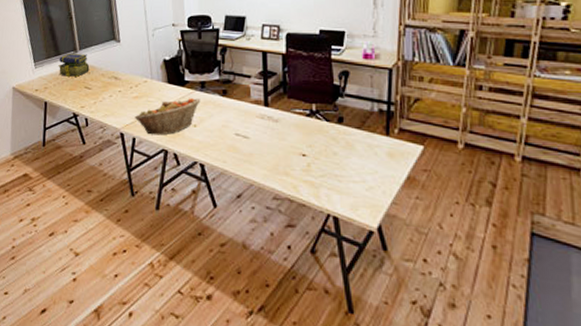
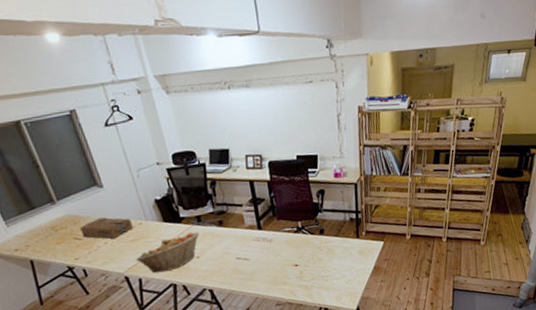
stack of books: present [58,53,90,77] -> none [34,204,75,231]
cardboard box: none [92,71,139,93] -> present [80,217,134,239]

